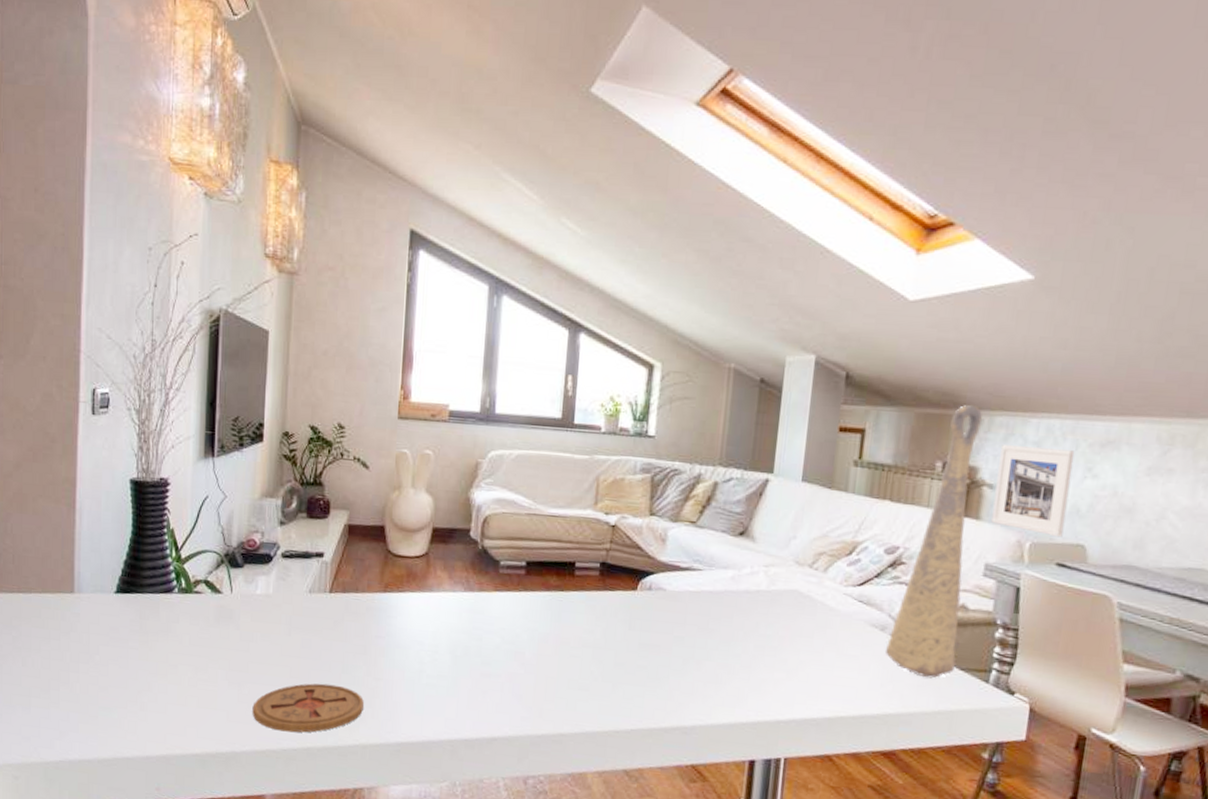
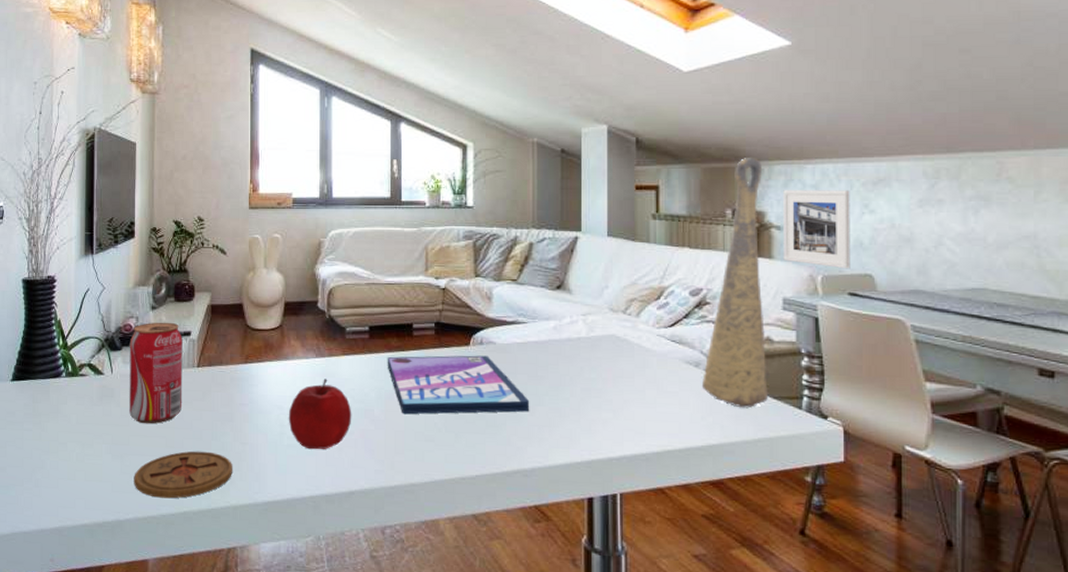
beverage can: none [250,539,314,652] -> present [129,322,183,424]
apple: none [428,615,501,691] -> present [288,379,352,450]
video game case: none [543,596,697,666] -> present [387,355,530,415]

